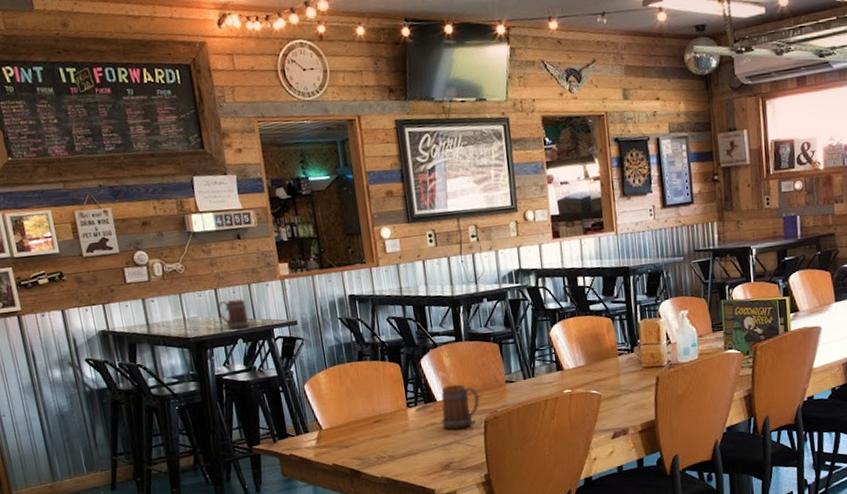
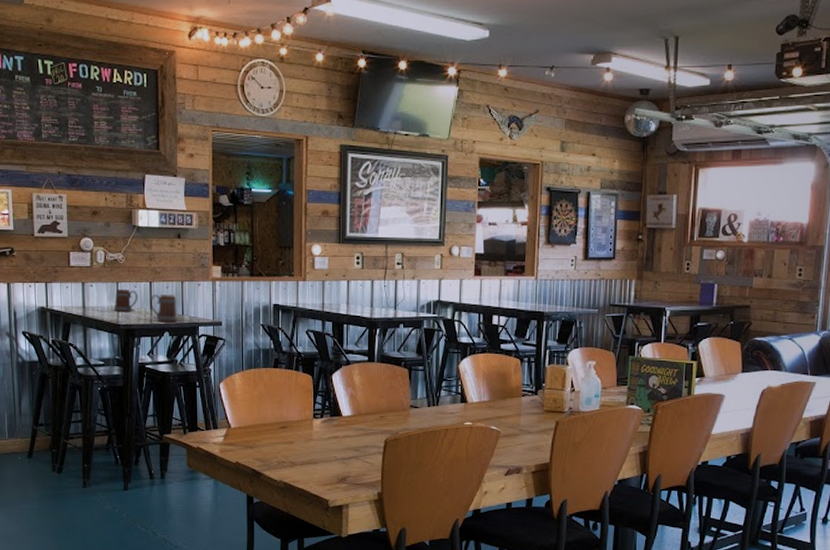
beer mug: none [179,299,205,326] -> present [114,288,138,313]
beer mug: present [441,384,480,431] -> none [344,401,382,446]

